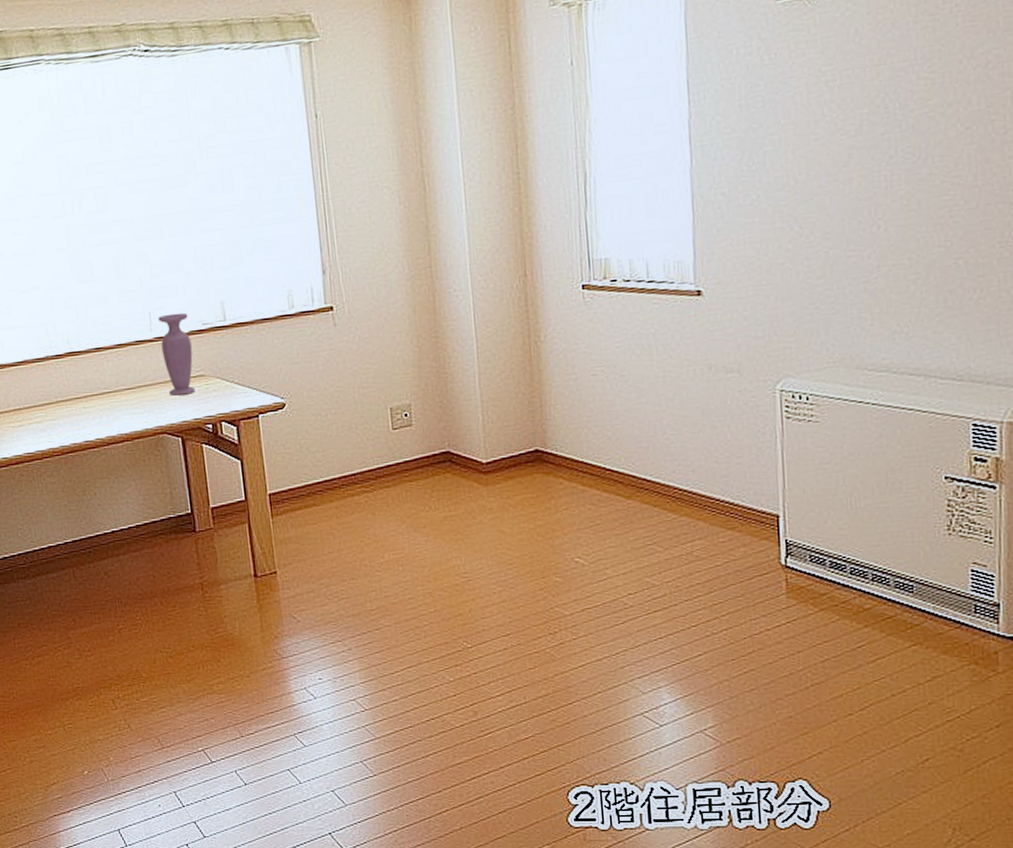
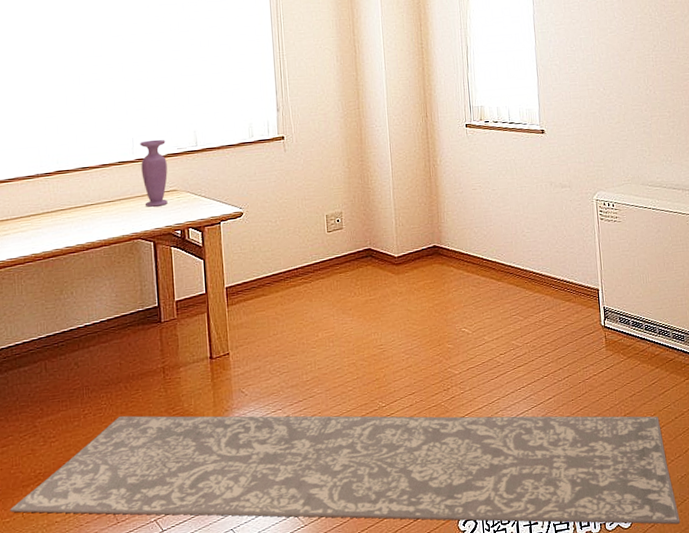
rug: none [51,633,891,832] -> present [10,415,681,525]

